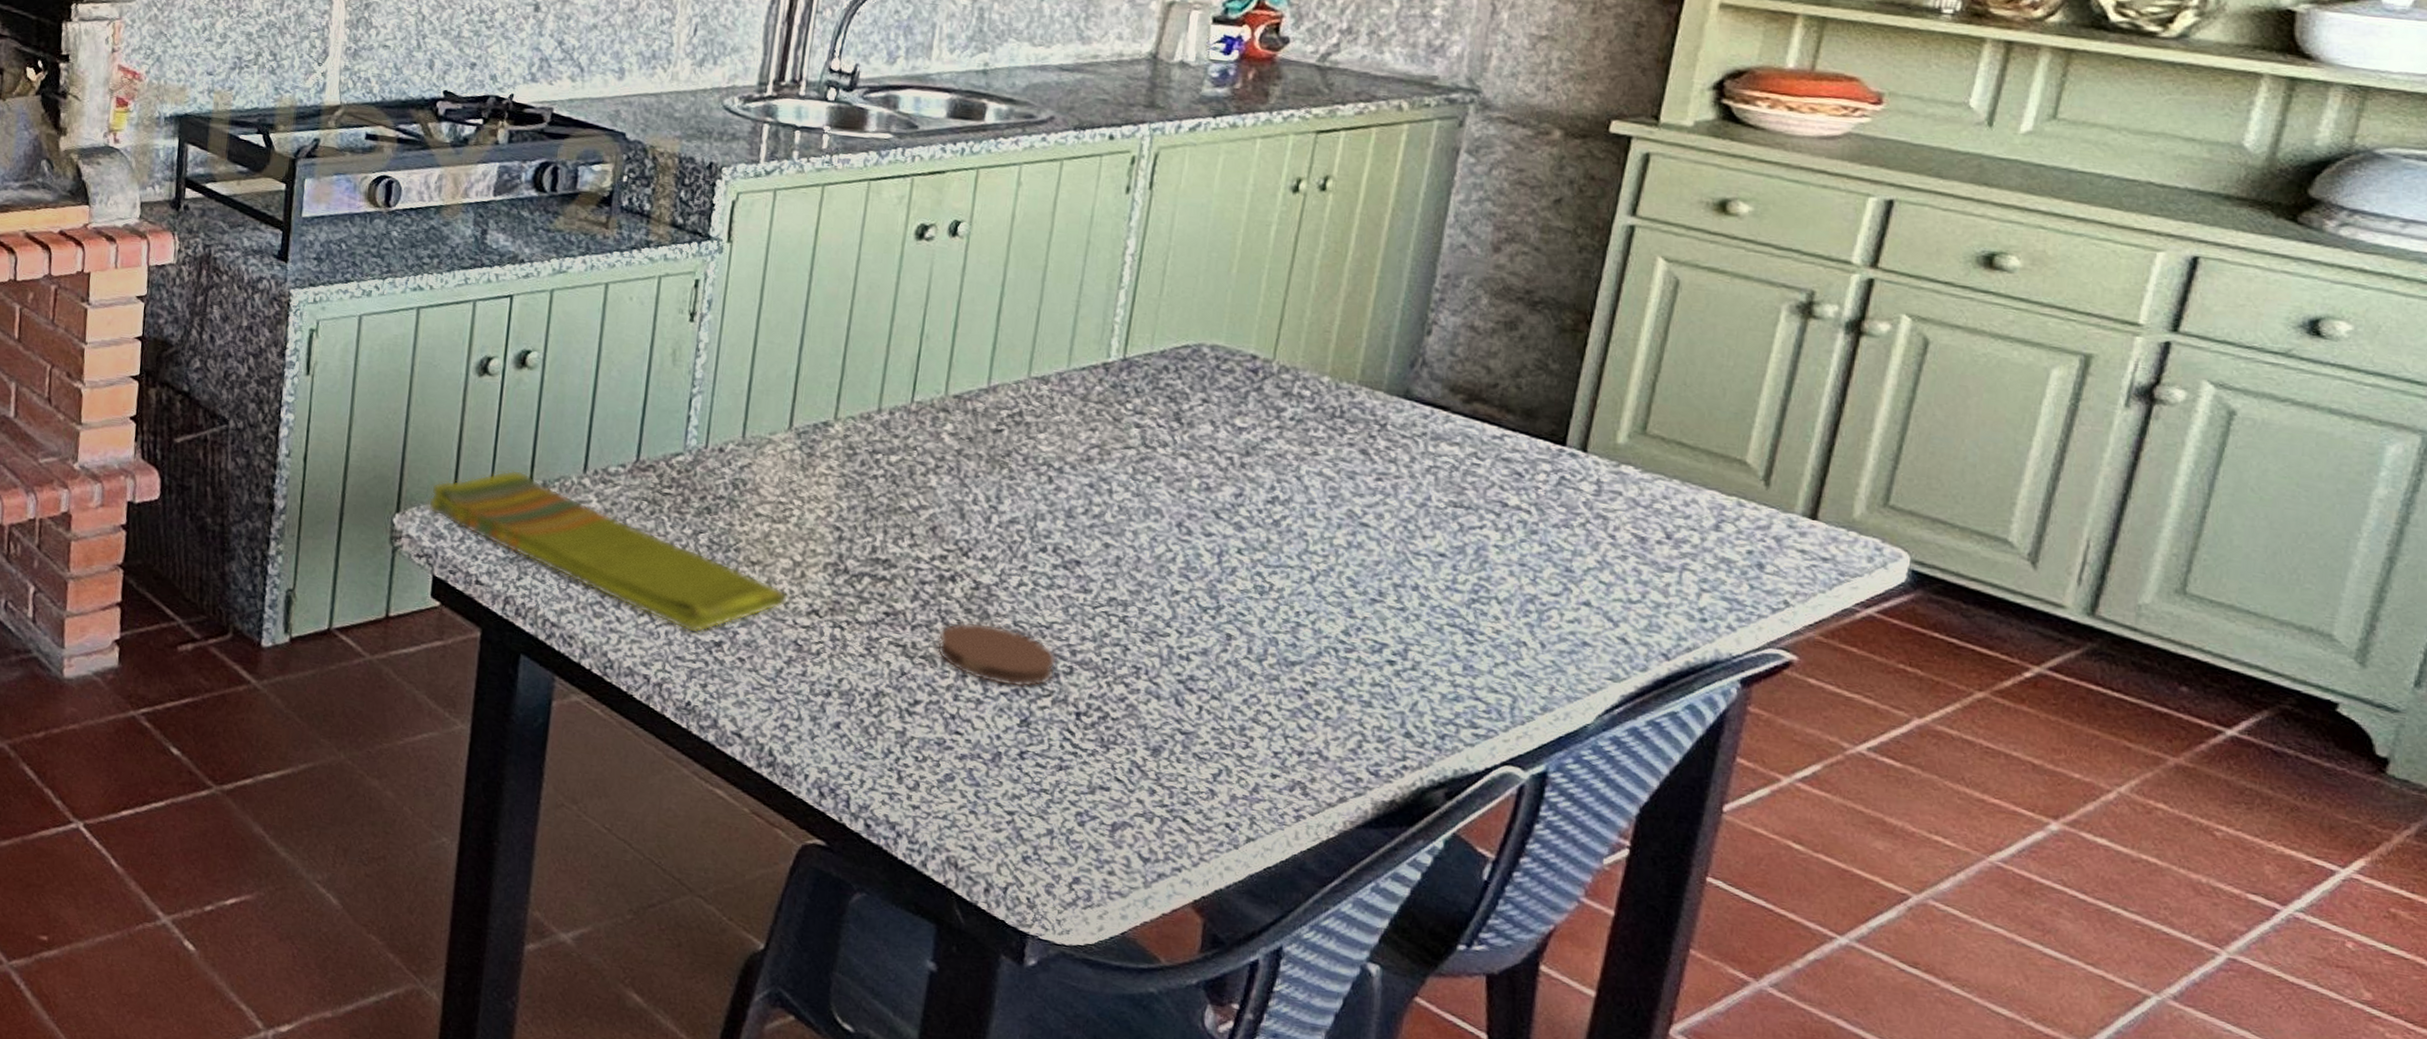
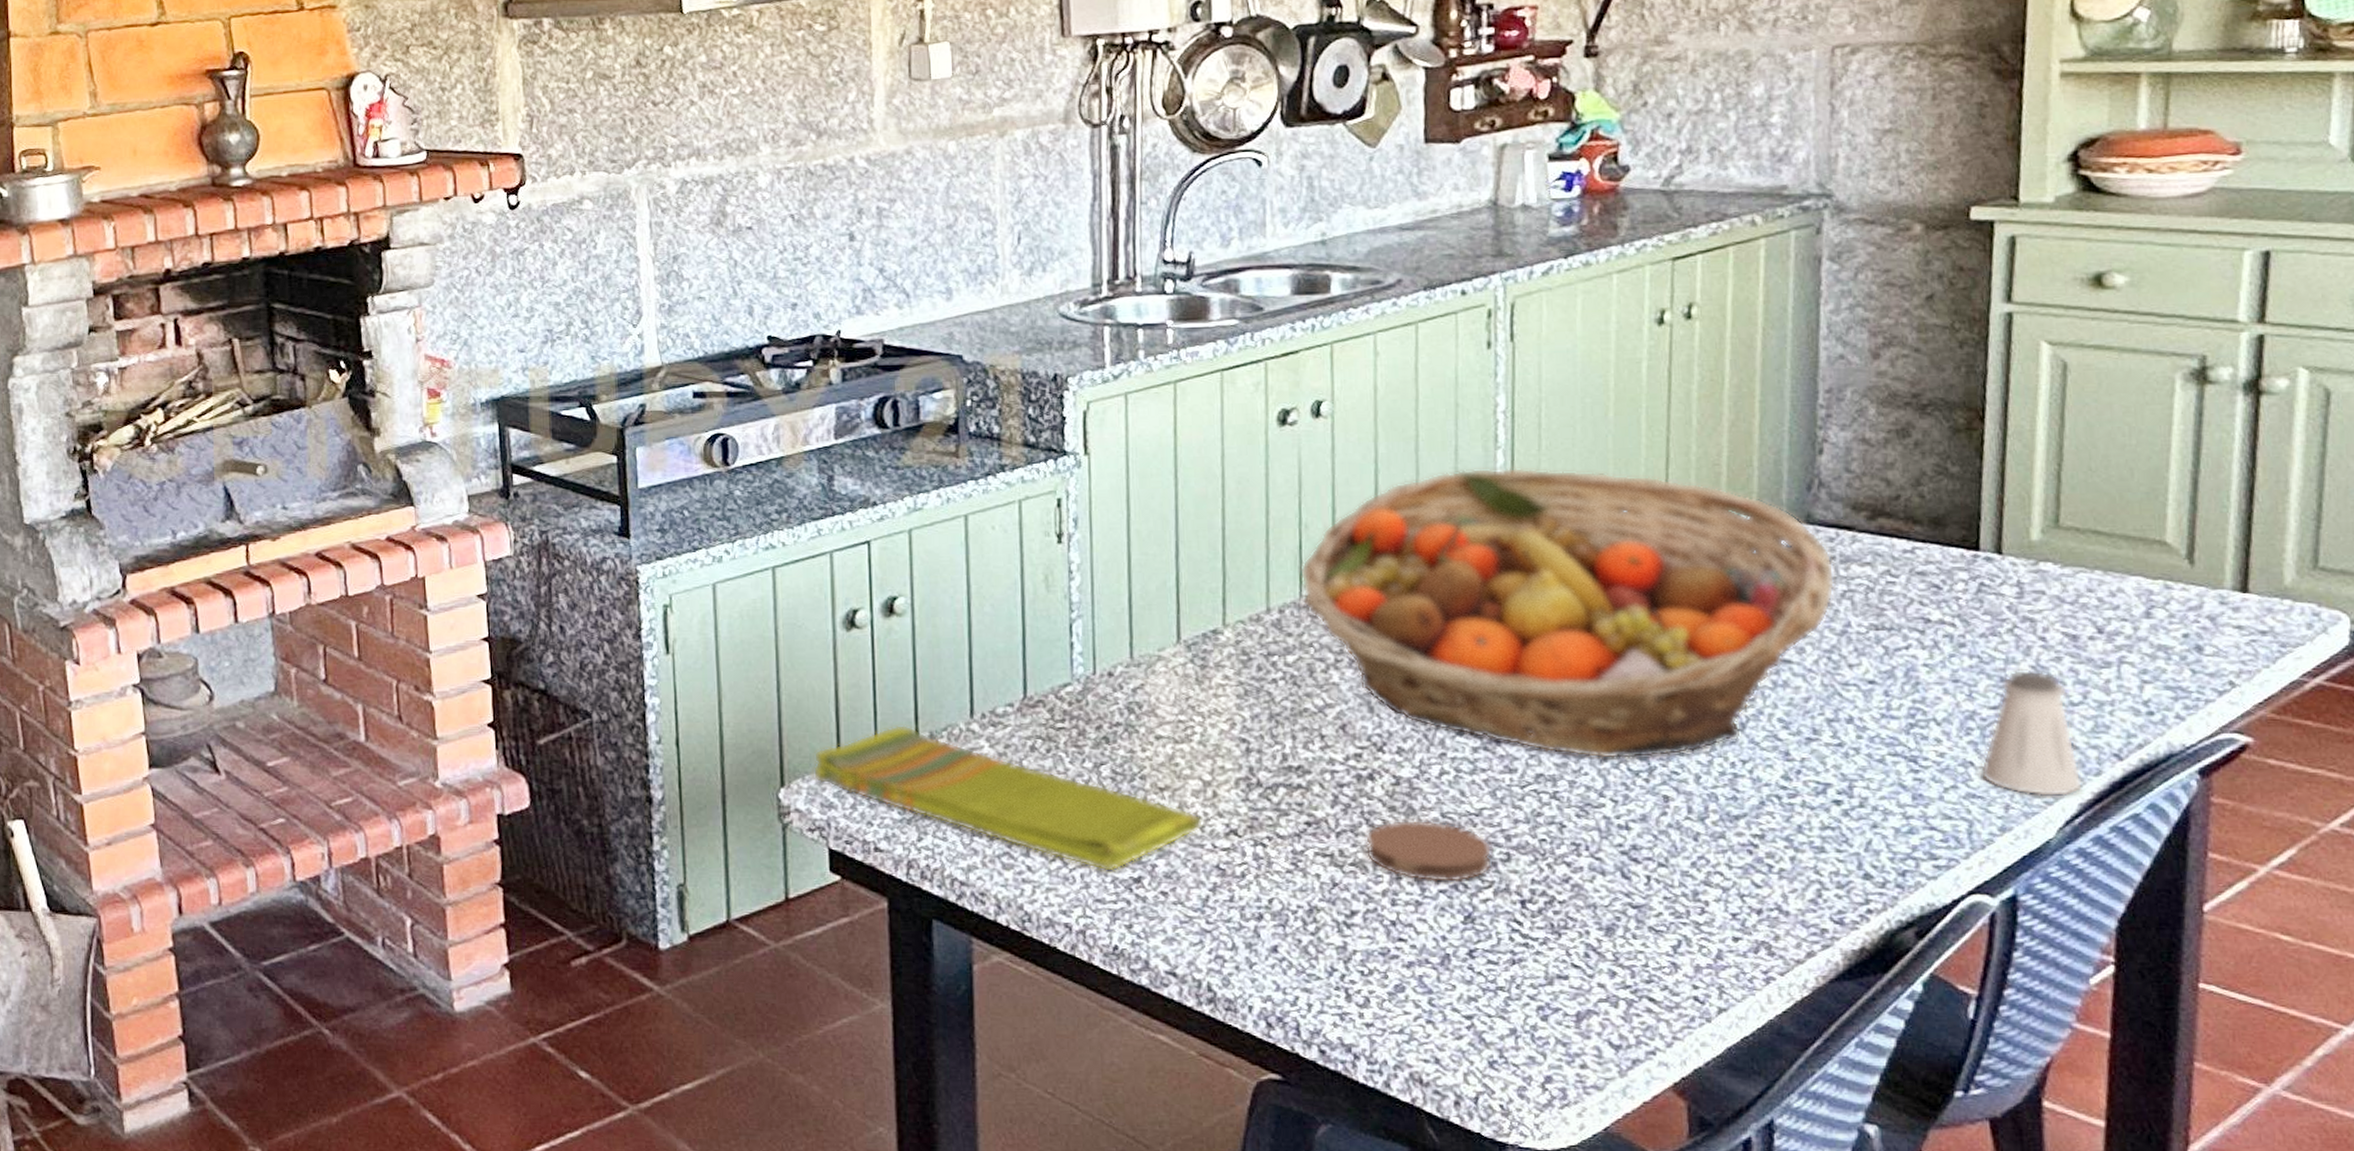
fruit basket: none [913,303,1425,598] -> present [1299,467,1836,760]
saltshaker: none [1531,562,1629,687] -> present [1980,669,2084,797]

